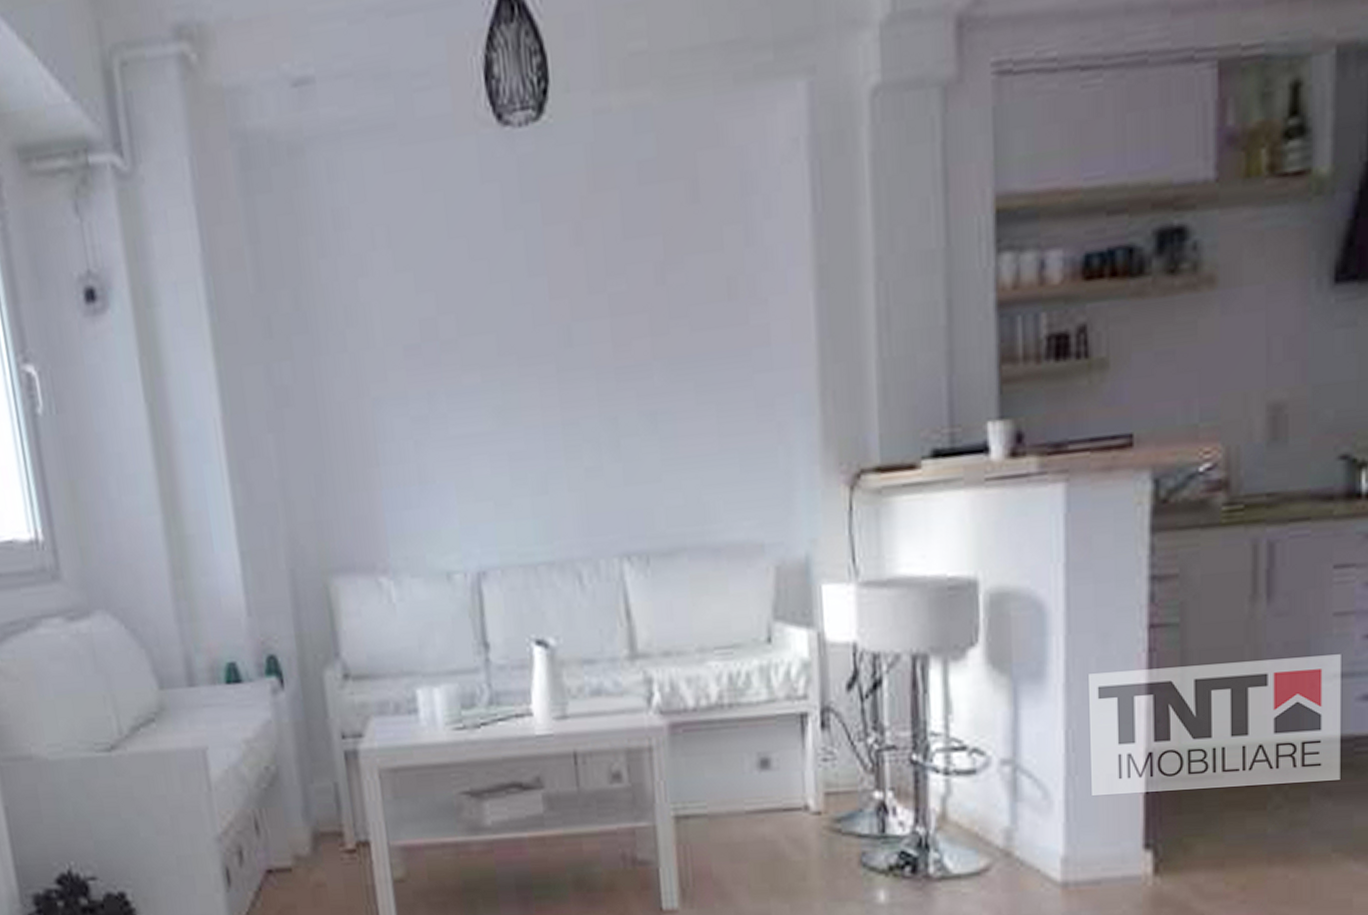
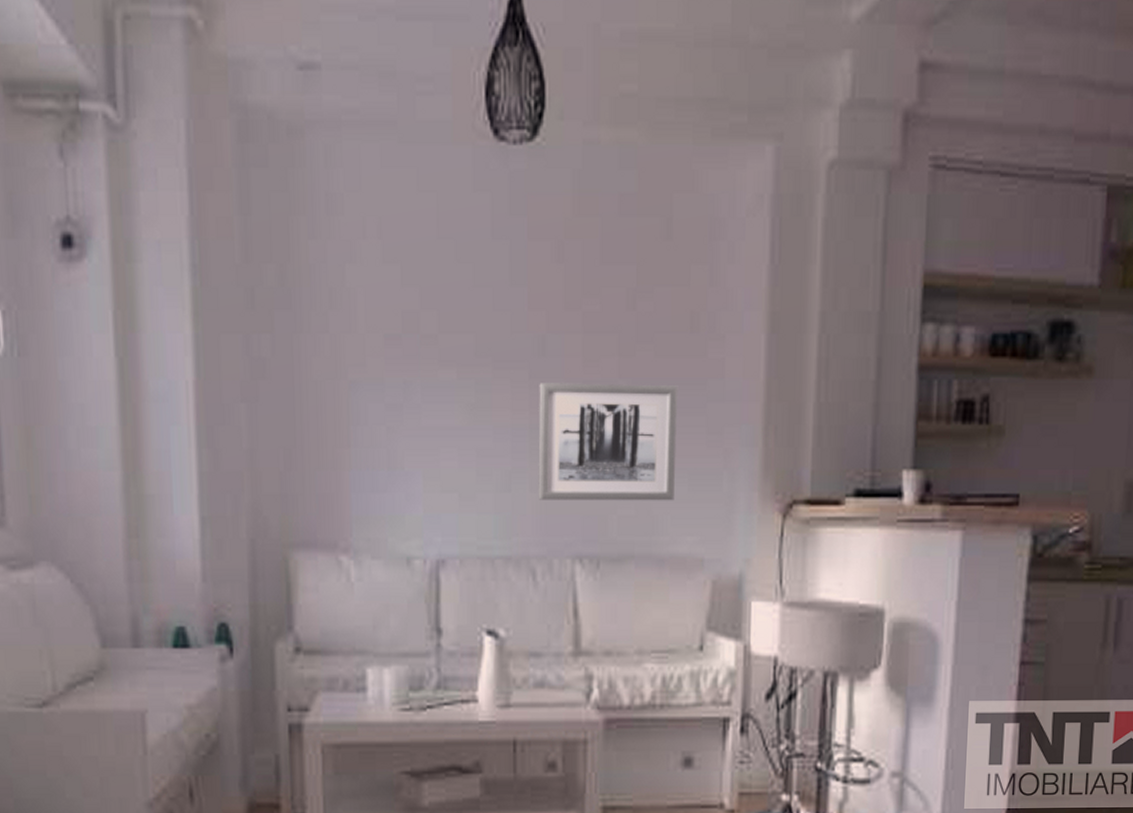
wall art: none [568,360,726,499] -> present [538,383,678,501]

